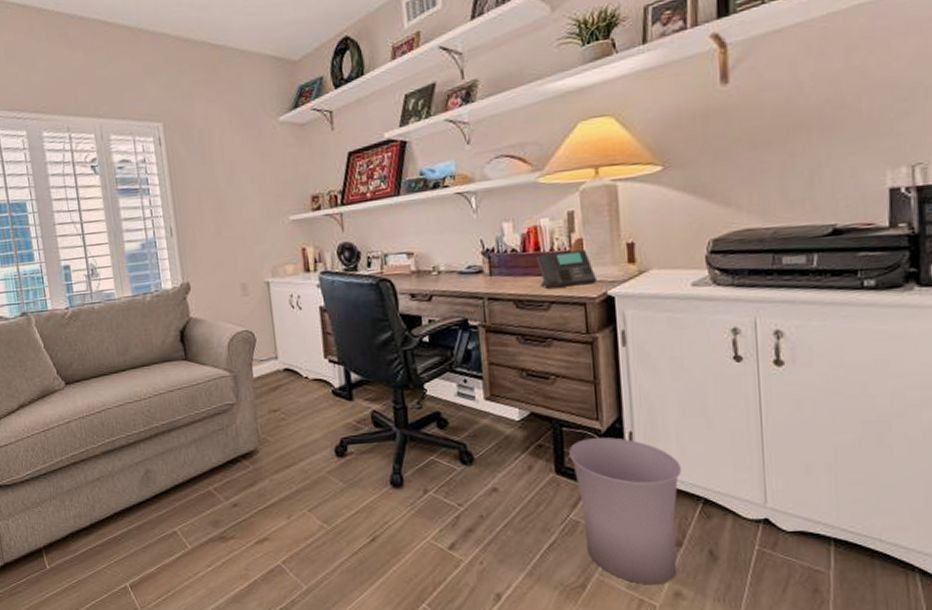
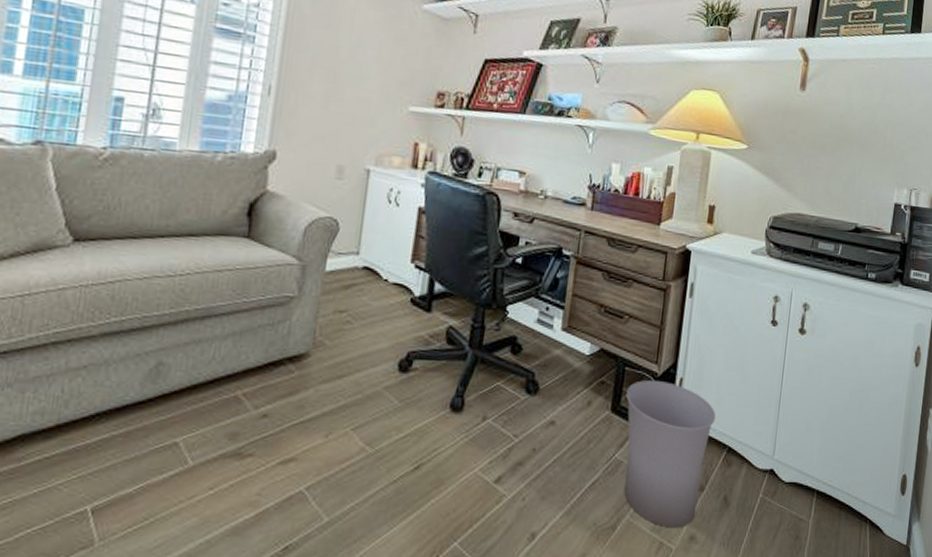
phone: present [535,249,598,289] -> none [633,199,681,236]

